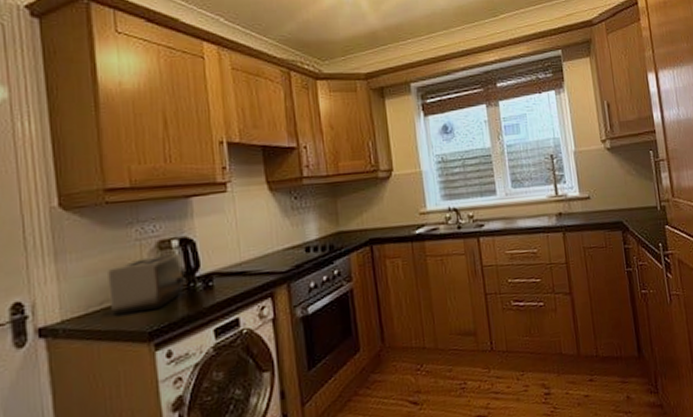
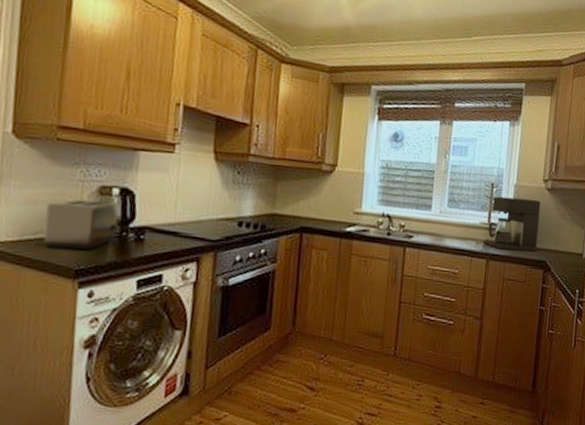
coffee maker: none [556,162,611,220] -> present [485,196,541,253]

